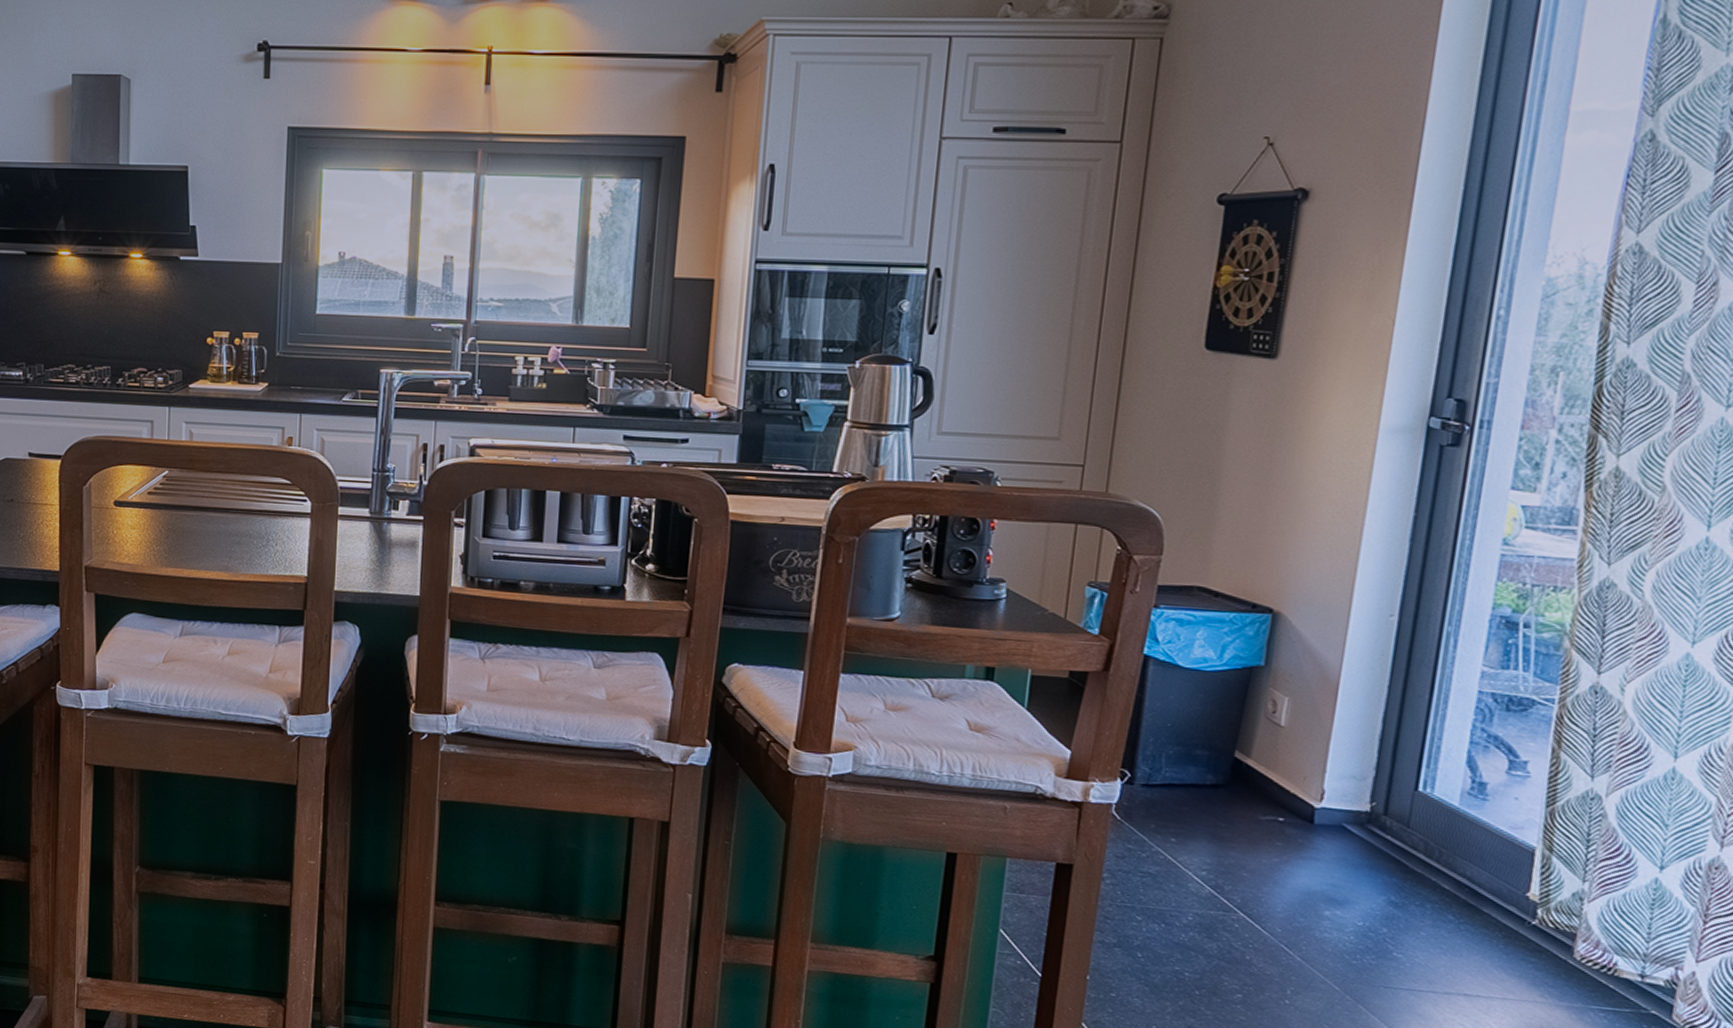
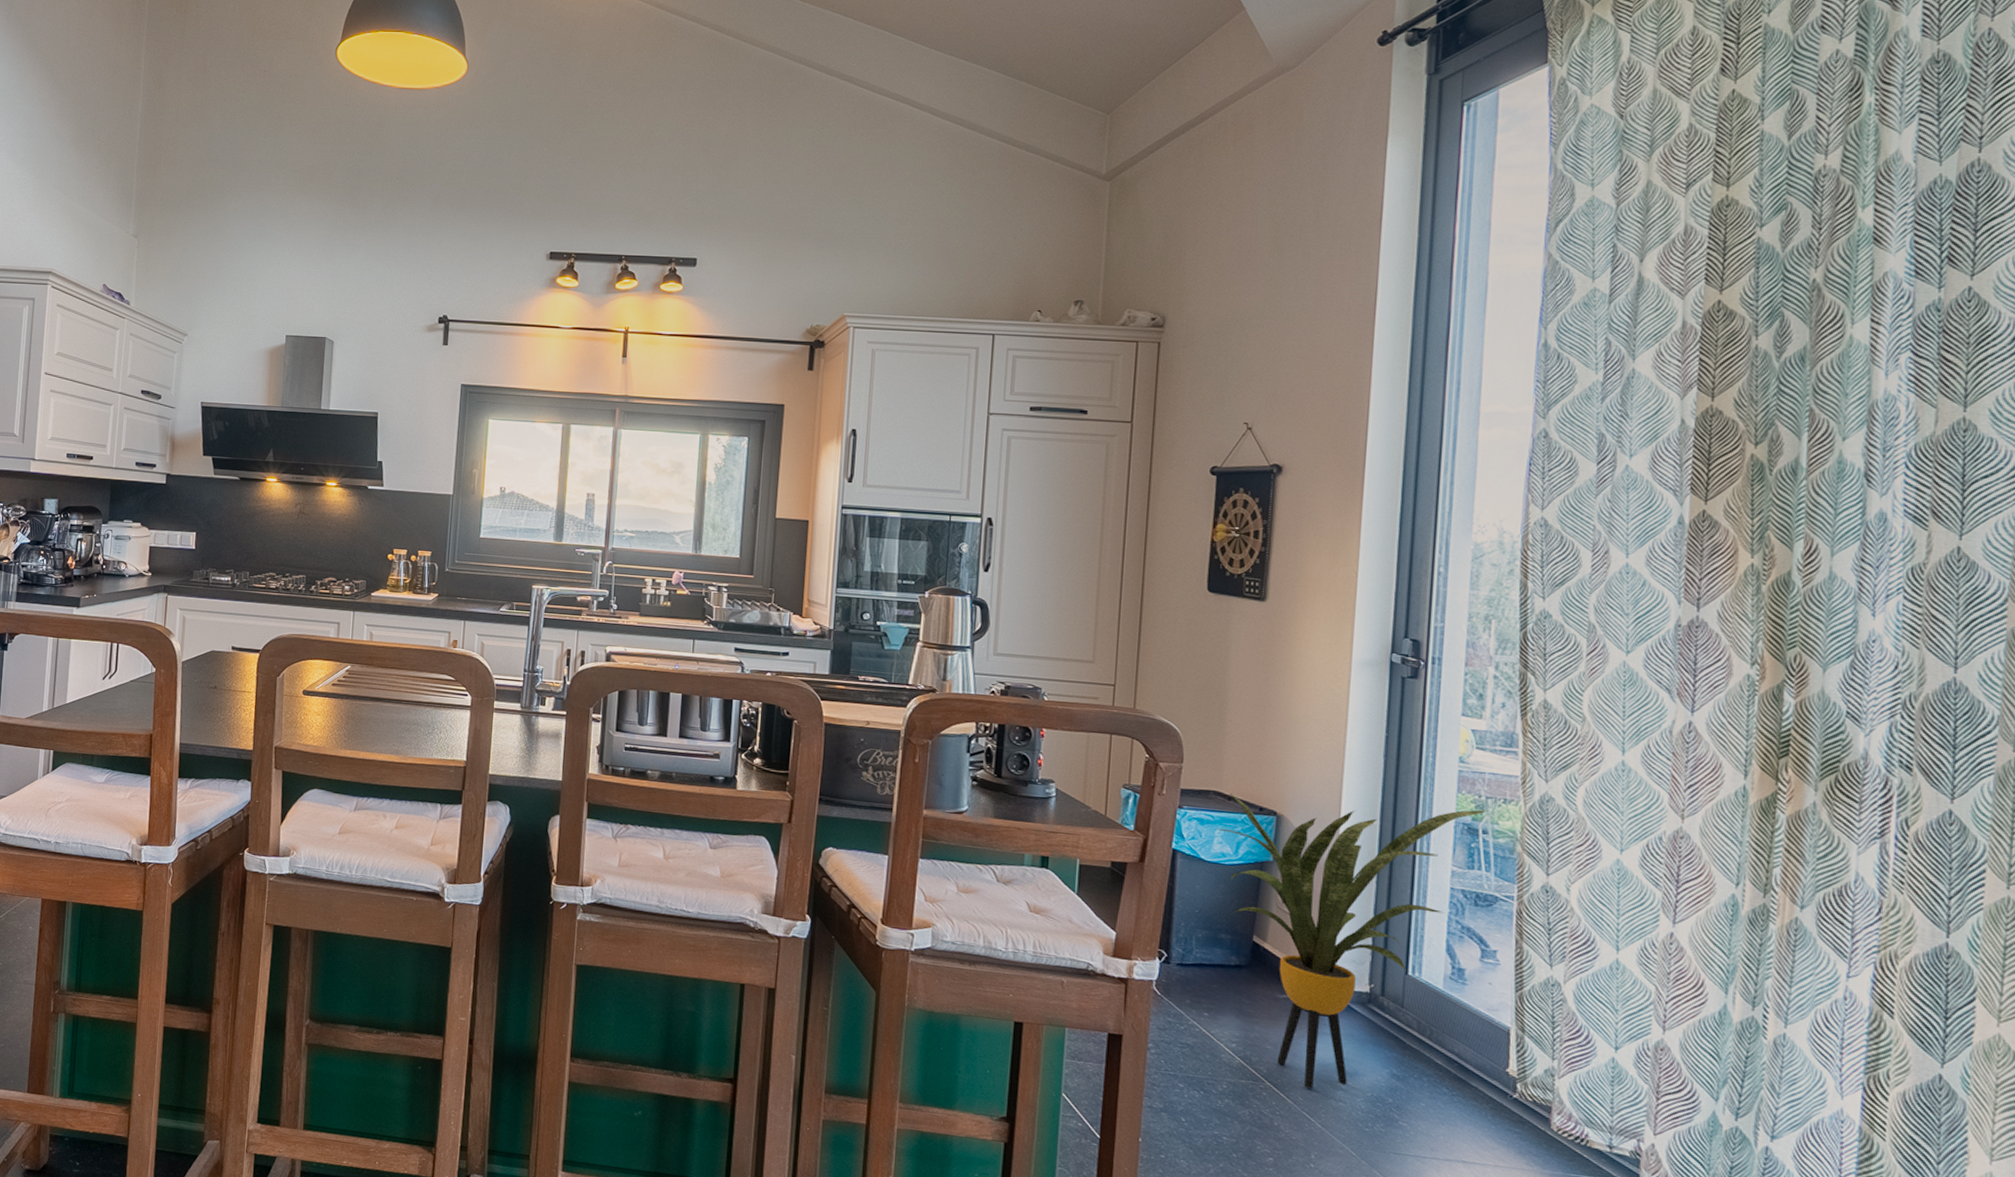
house plant: none [1200,589,1535,920] -> present [1218,794,1489,1089]

